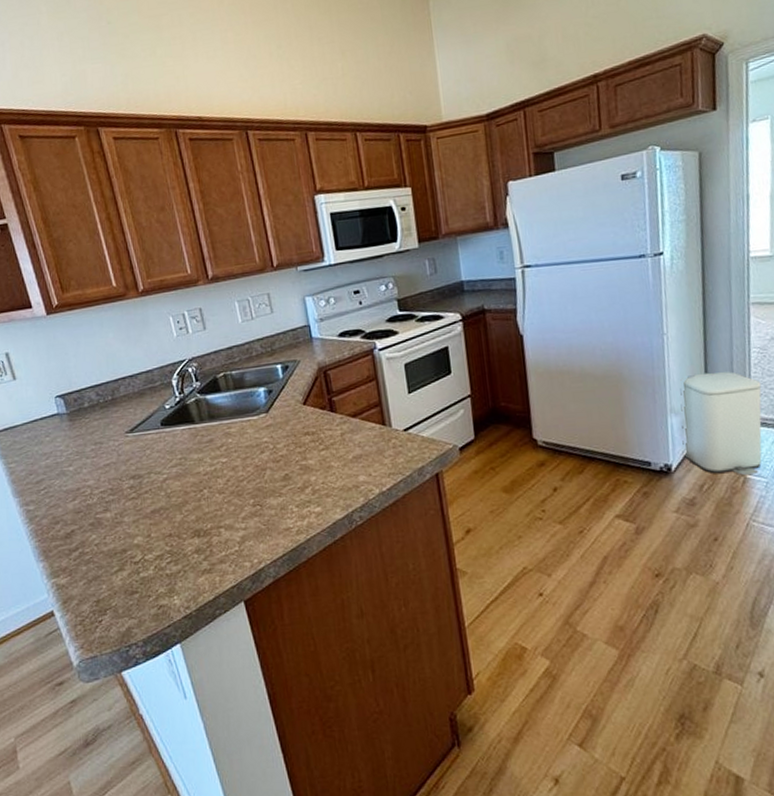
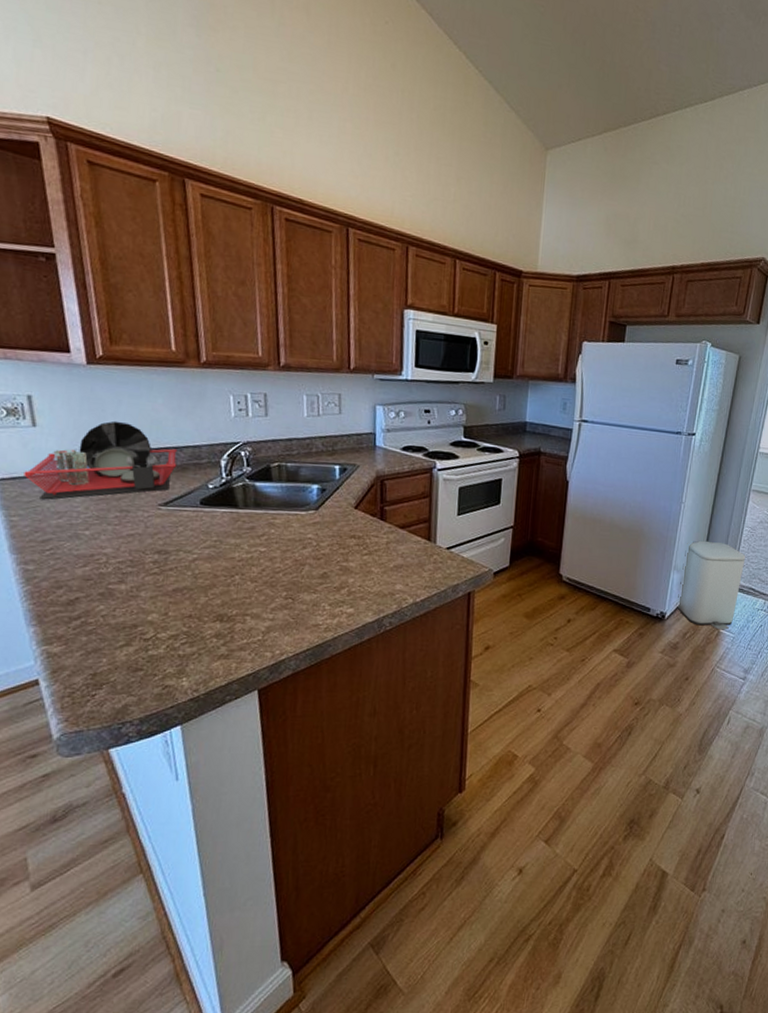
dish rack: none [13,361,135,445] -> present [24,421,177,500]

